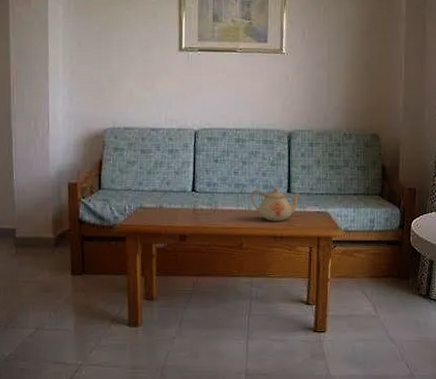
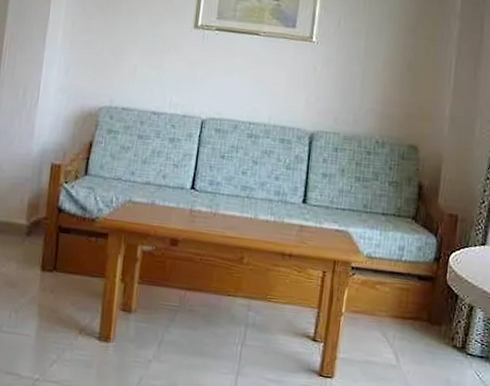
teapot: present [251,186,300,221] -> none [258,194,317,237]

